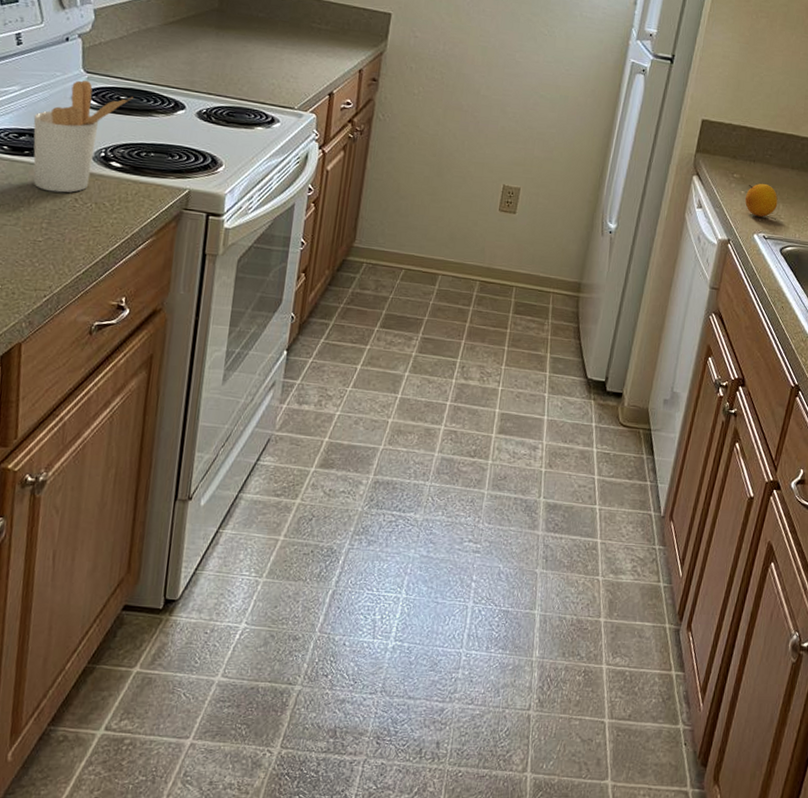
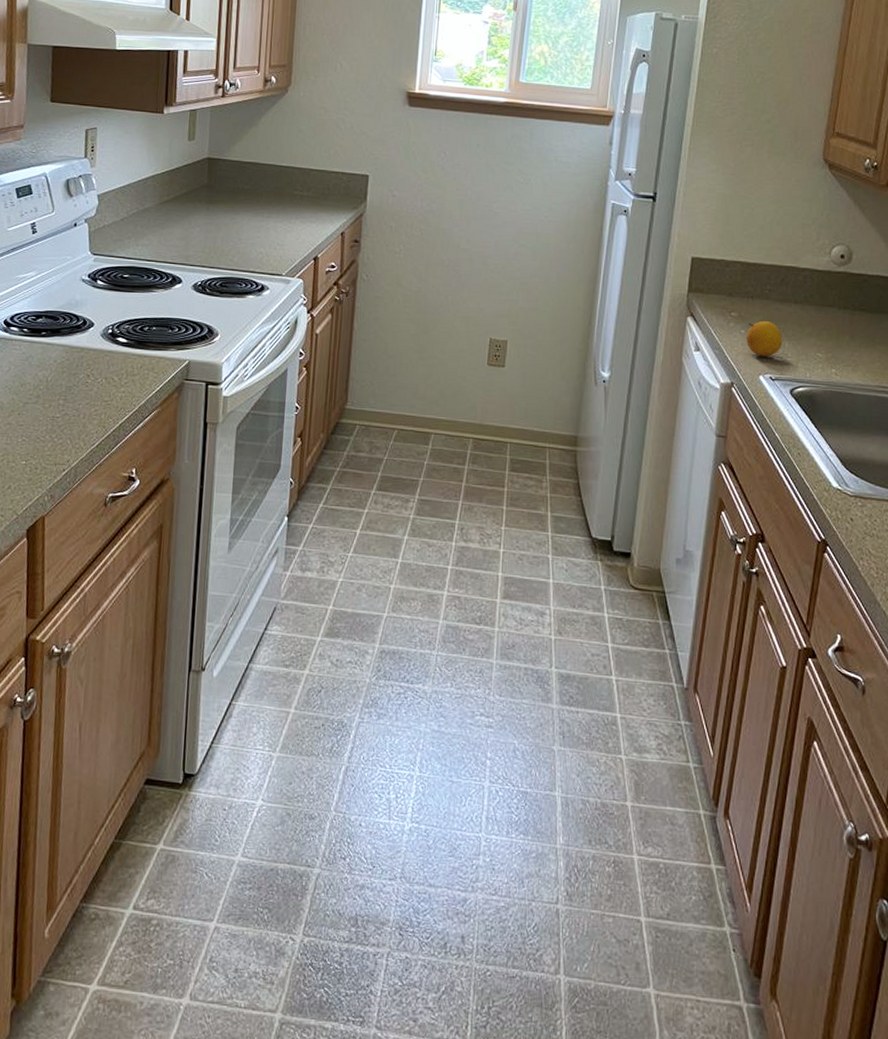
utensil holder: present [33,79,133,193] -> none [48,261,135,370]

